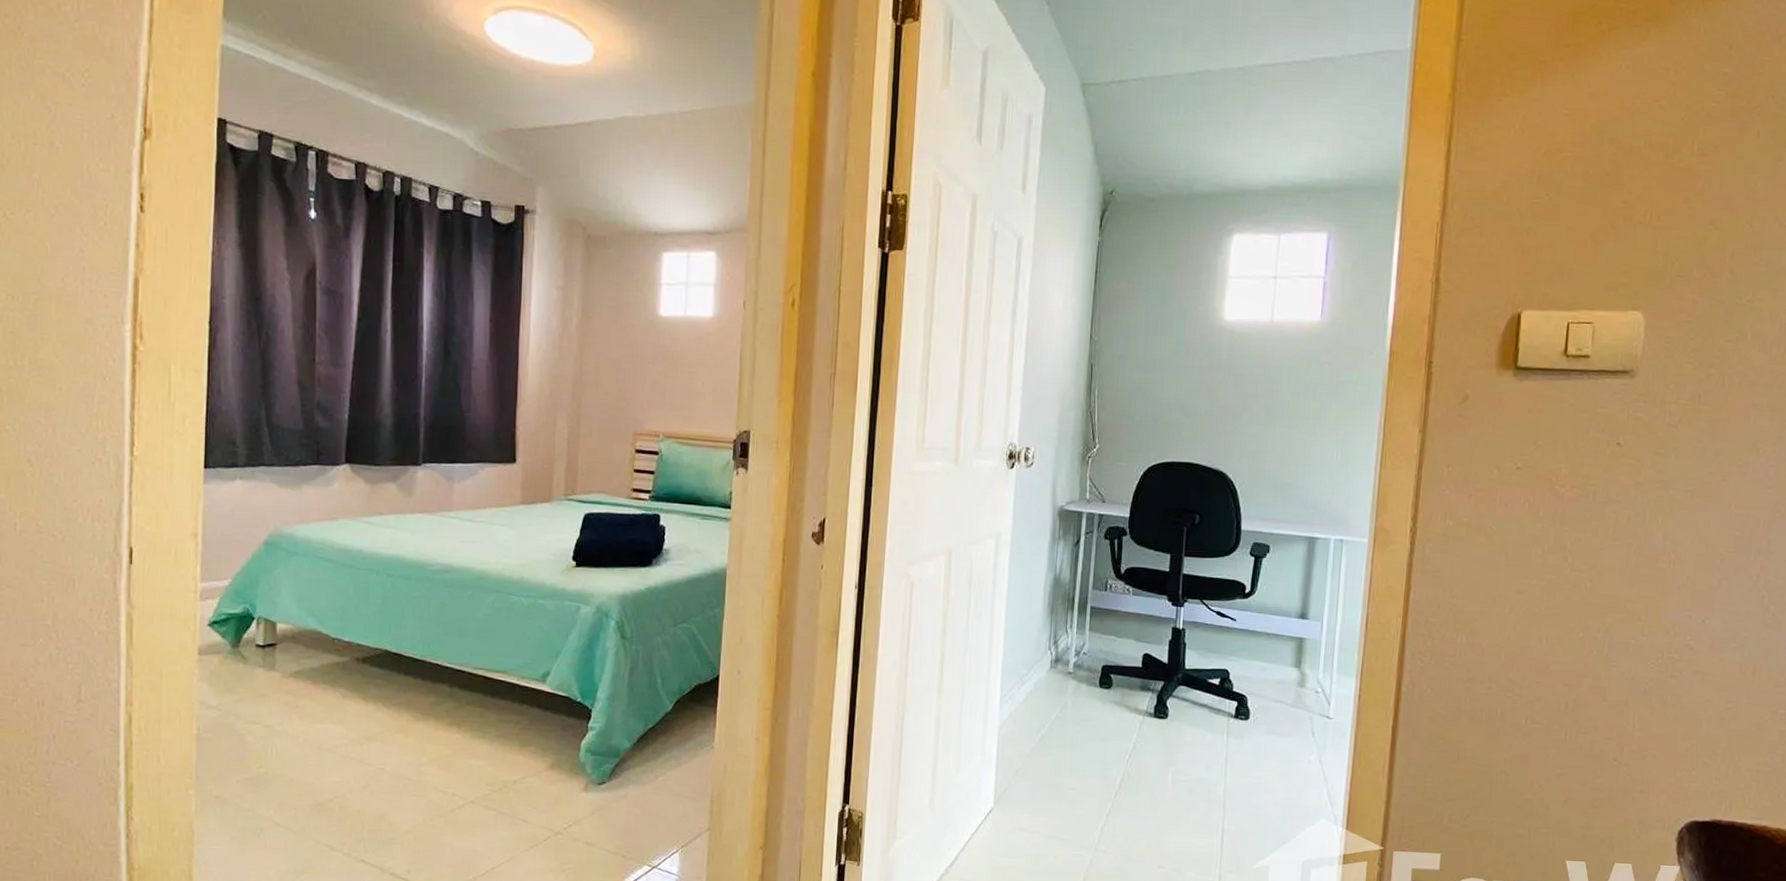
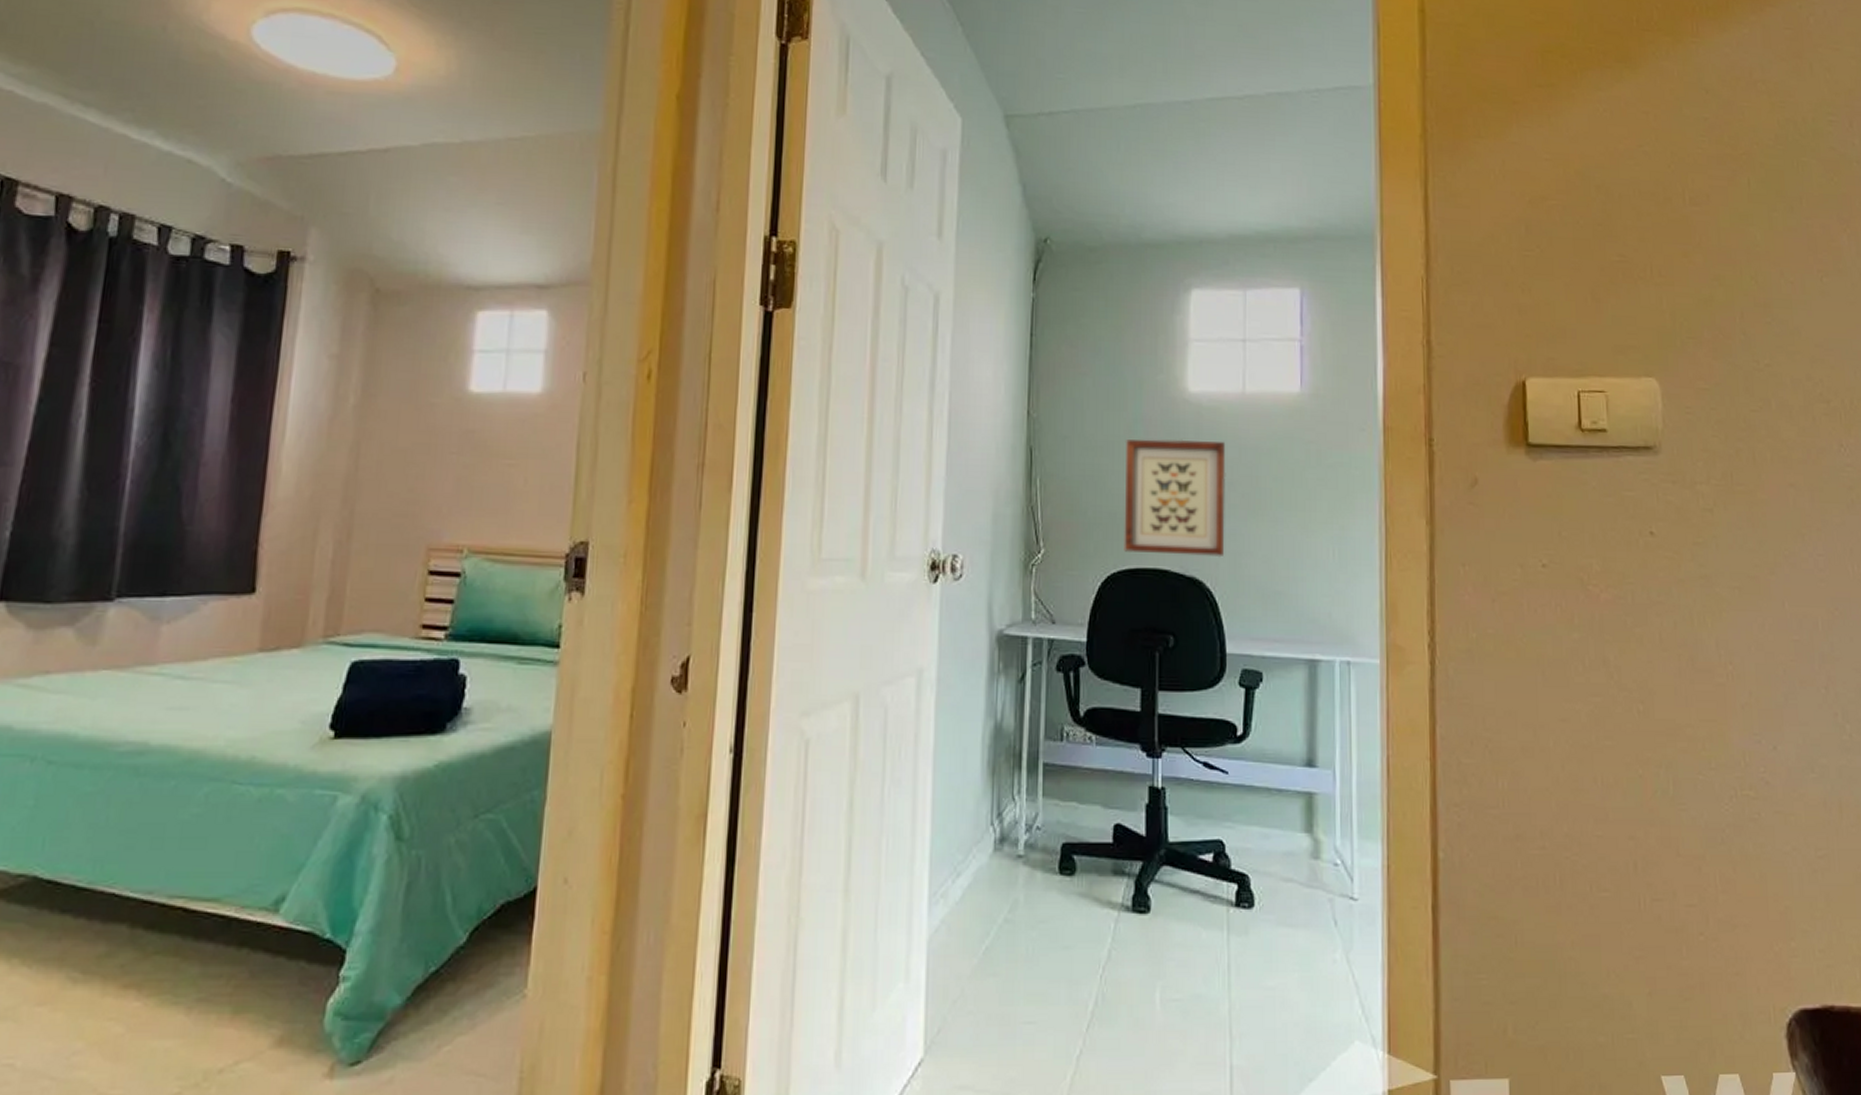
wall art: none [1163,358,1253,455] -> present [1124,439,1226,558]

